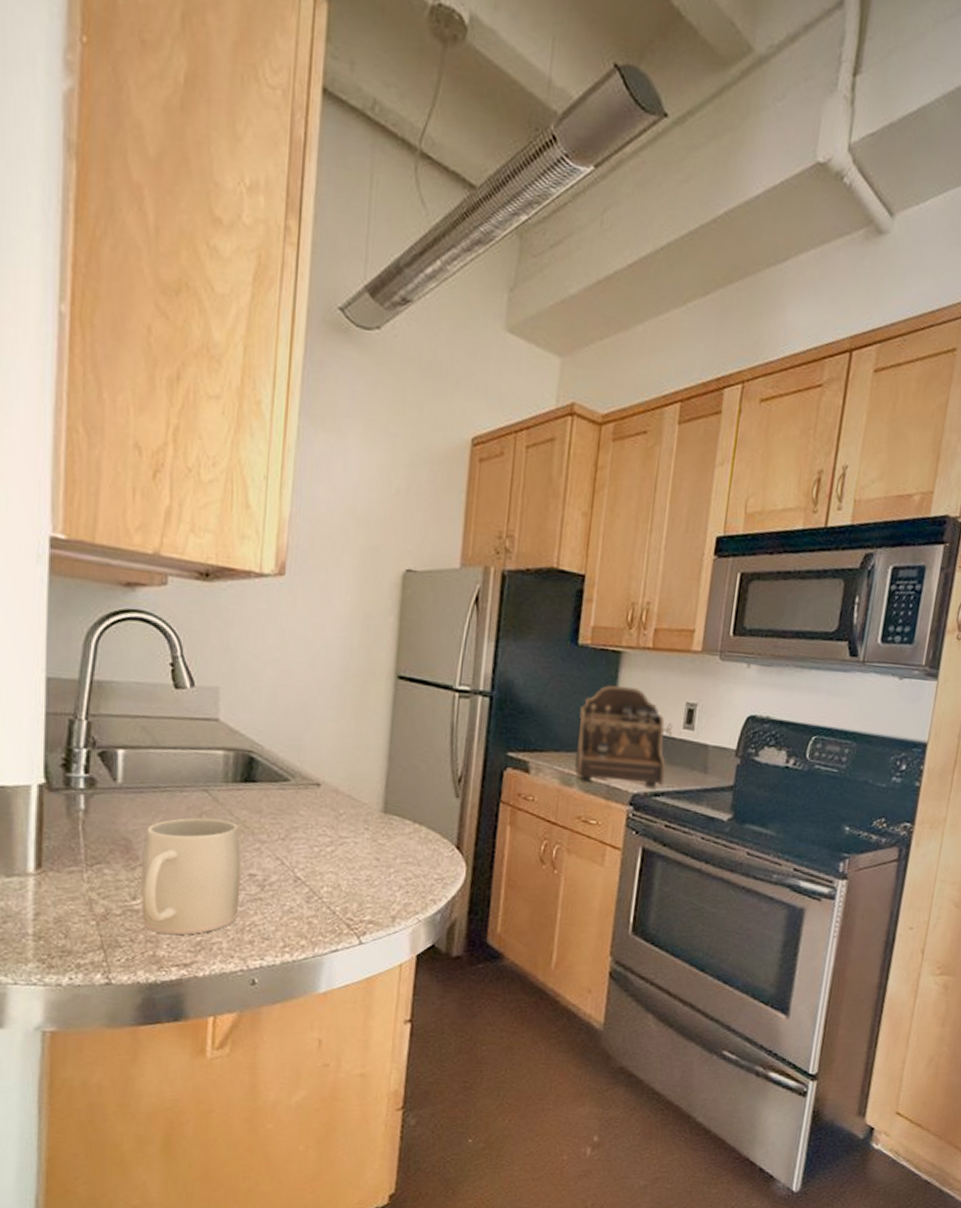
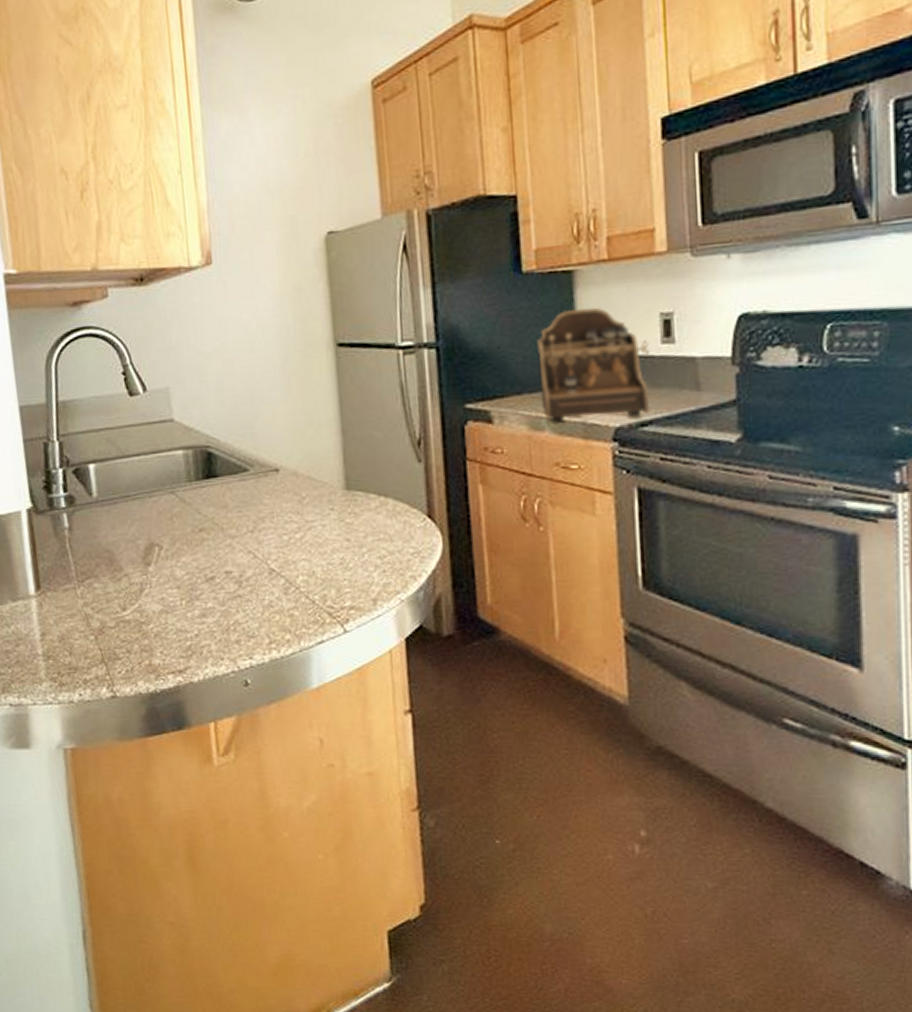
mug: present [141,817,242,935] -> none [124,519,221,642]

